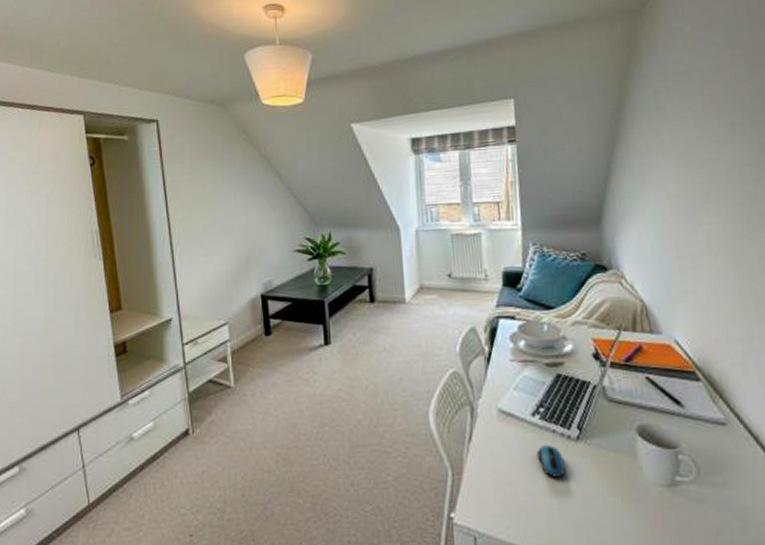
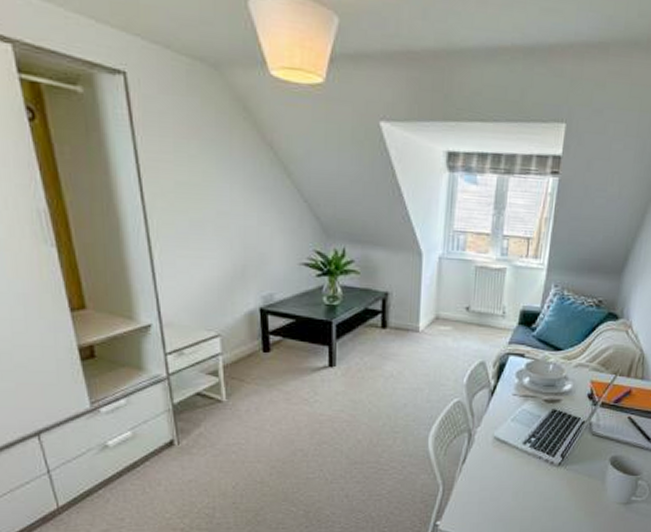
computer mouse: present [536,445,565,478] -> none [521,469,544,495]

